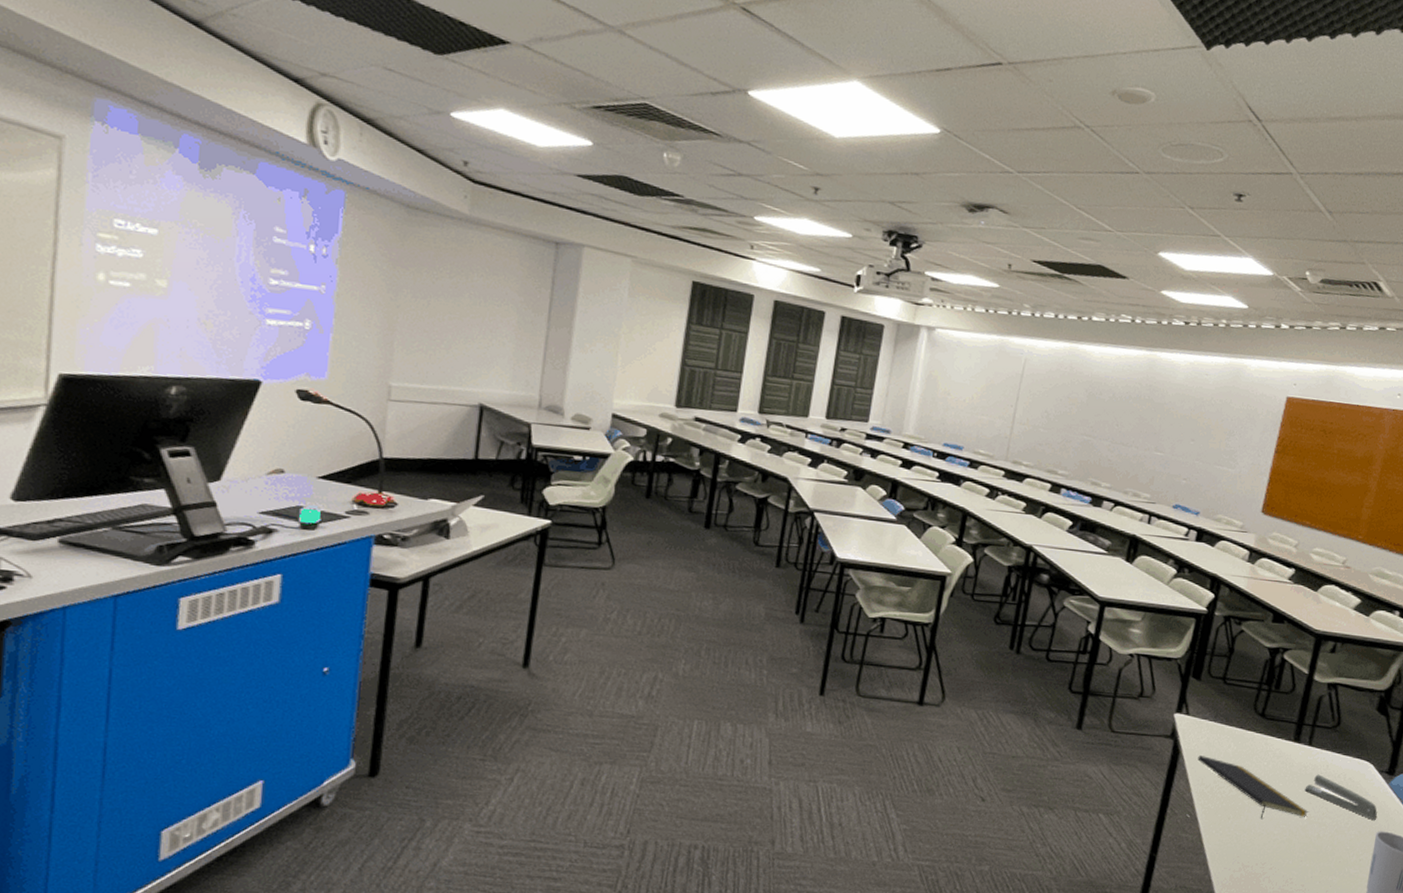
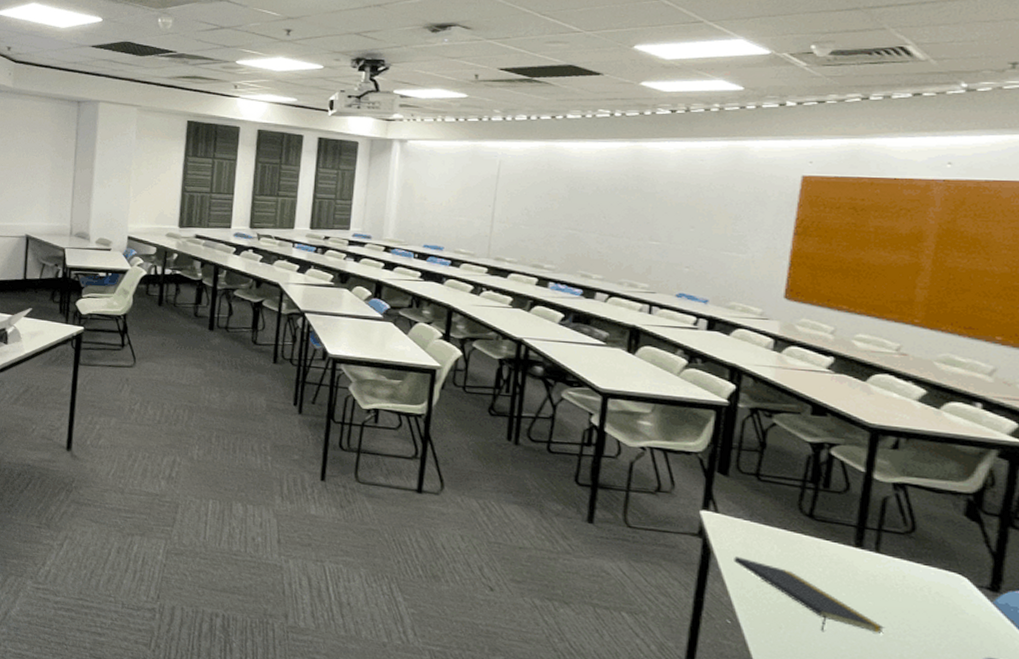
stapler: present [1304,774,1378,821] -> none [876,585,982,645]

